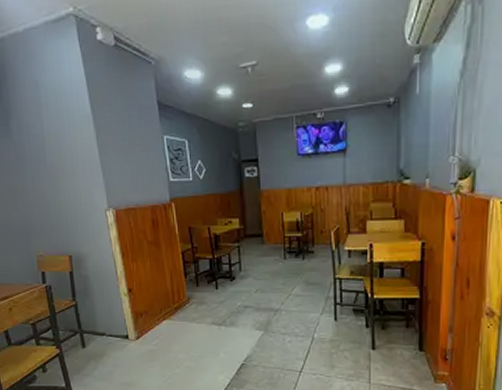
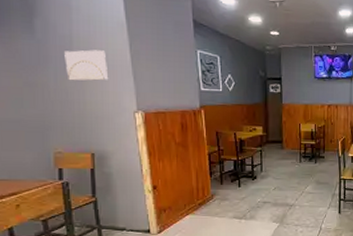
wall art: none [38,146,80,182] -> present [64,50,109,81]

